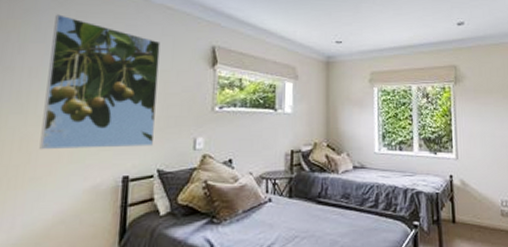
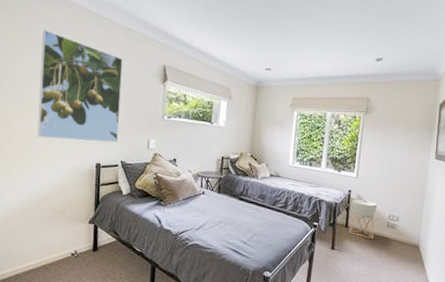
planter: none [456,186,488,234] -> present [349,199,378,239]

